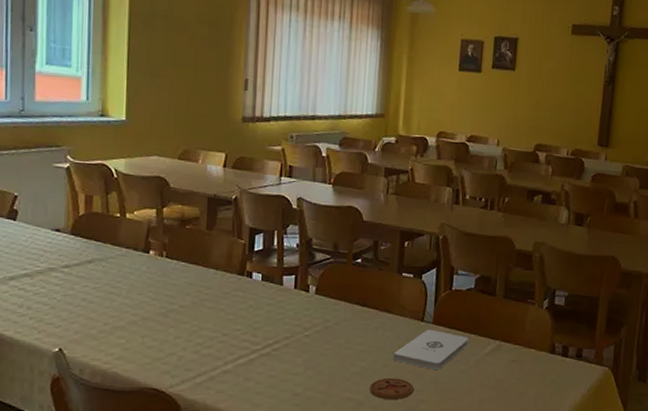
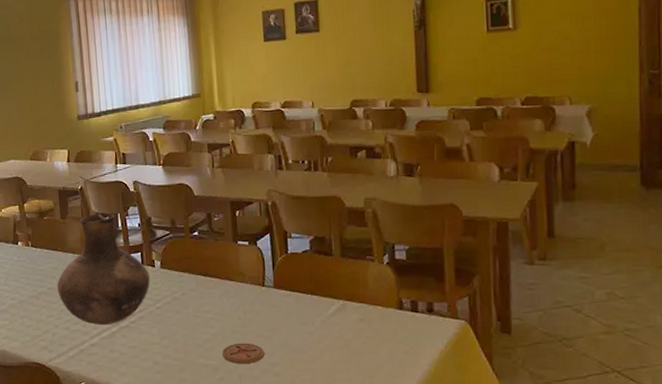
vase: none [191,227,302,352] -> present [56,213,150,326]
notepad: present [392,329,468,370] -> none [239,293,311,332]

